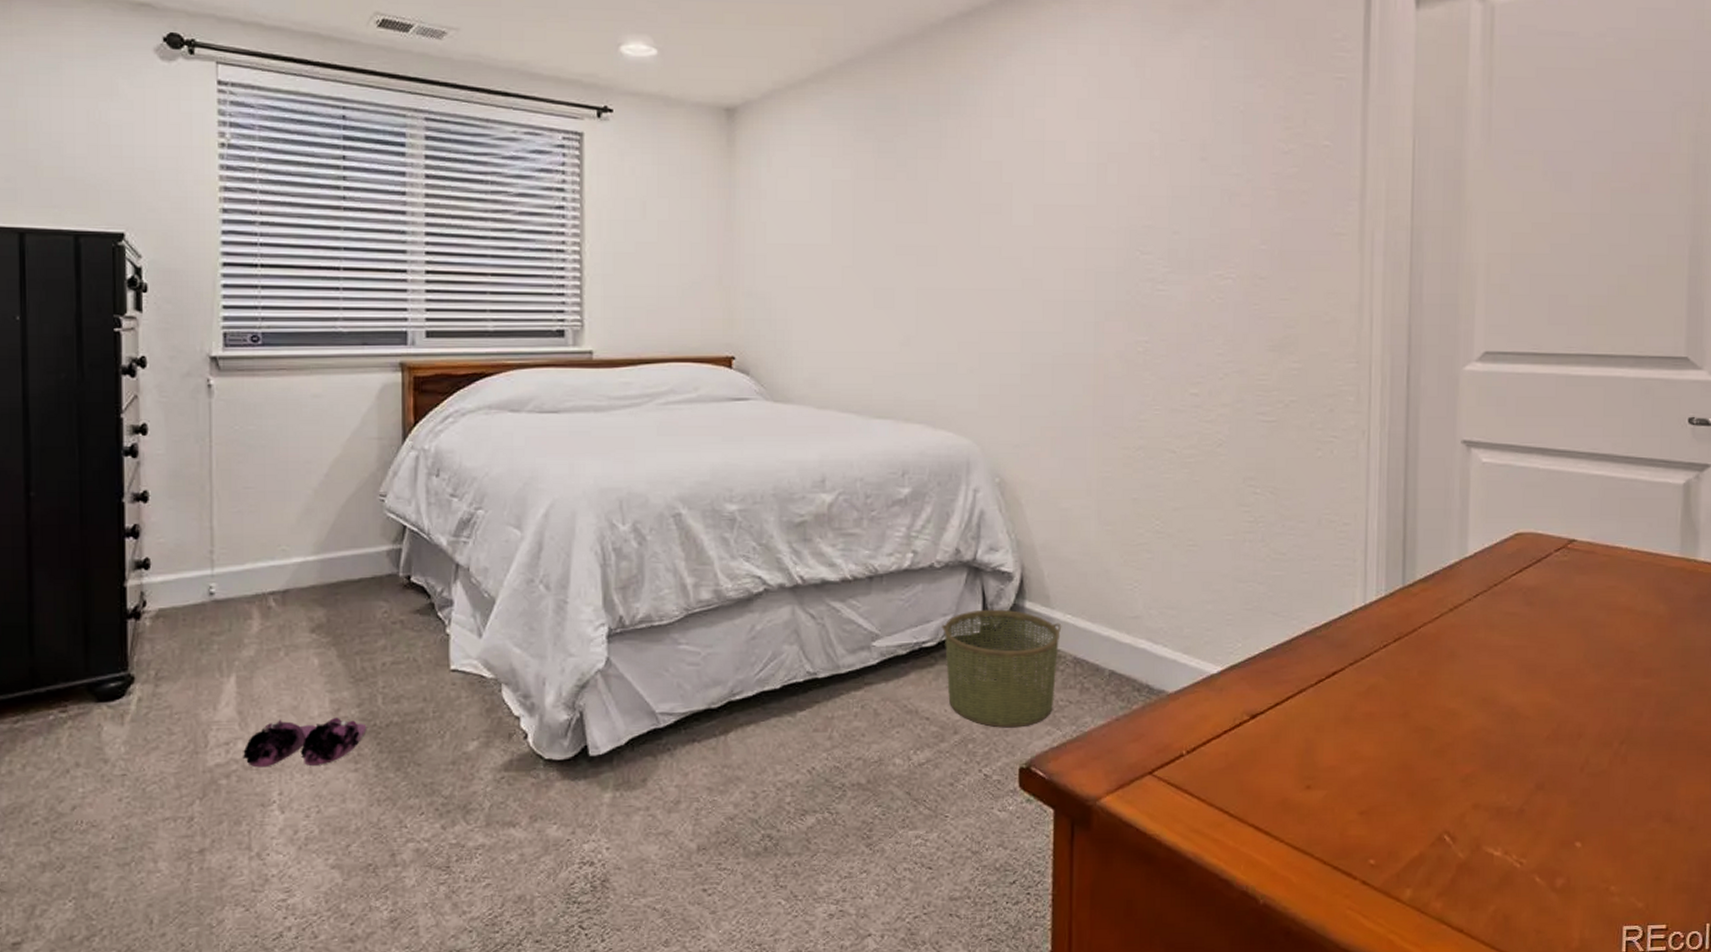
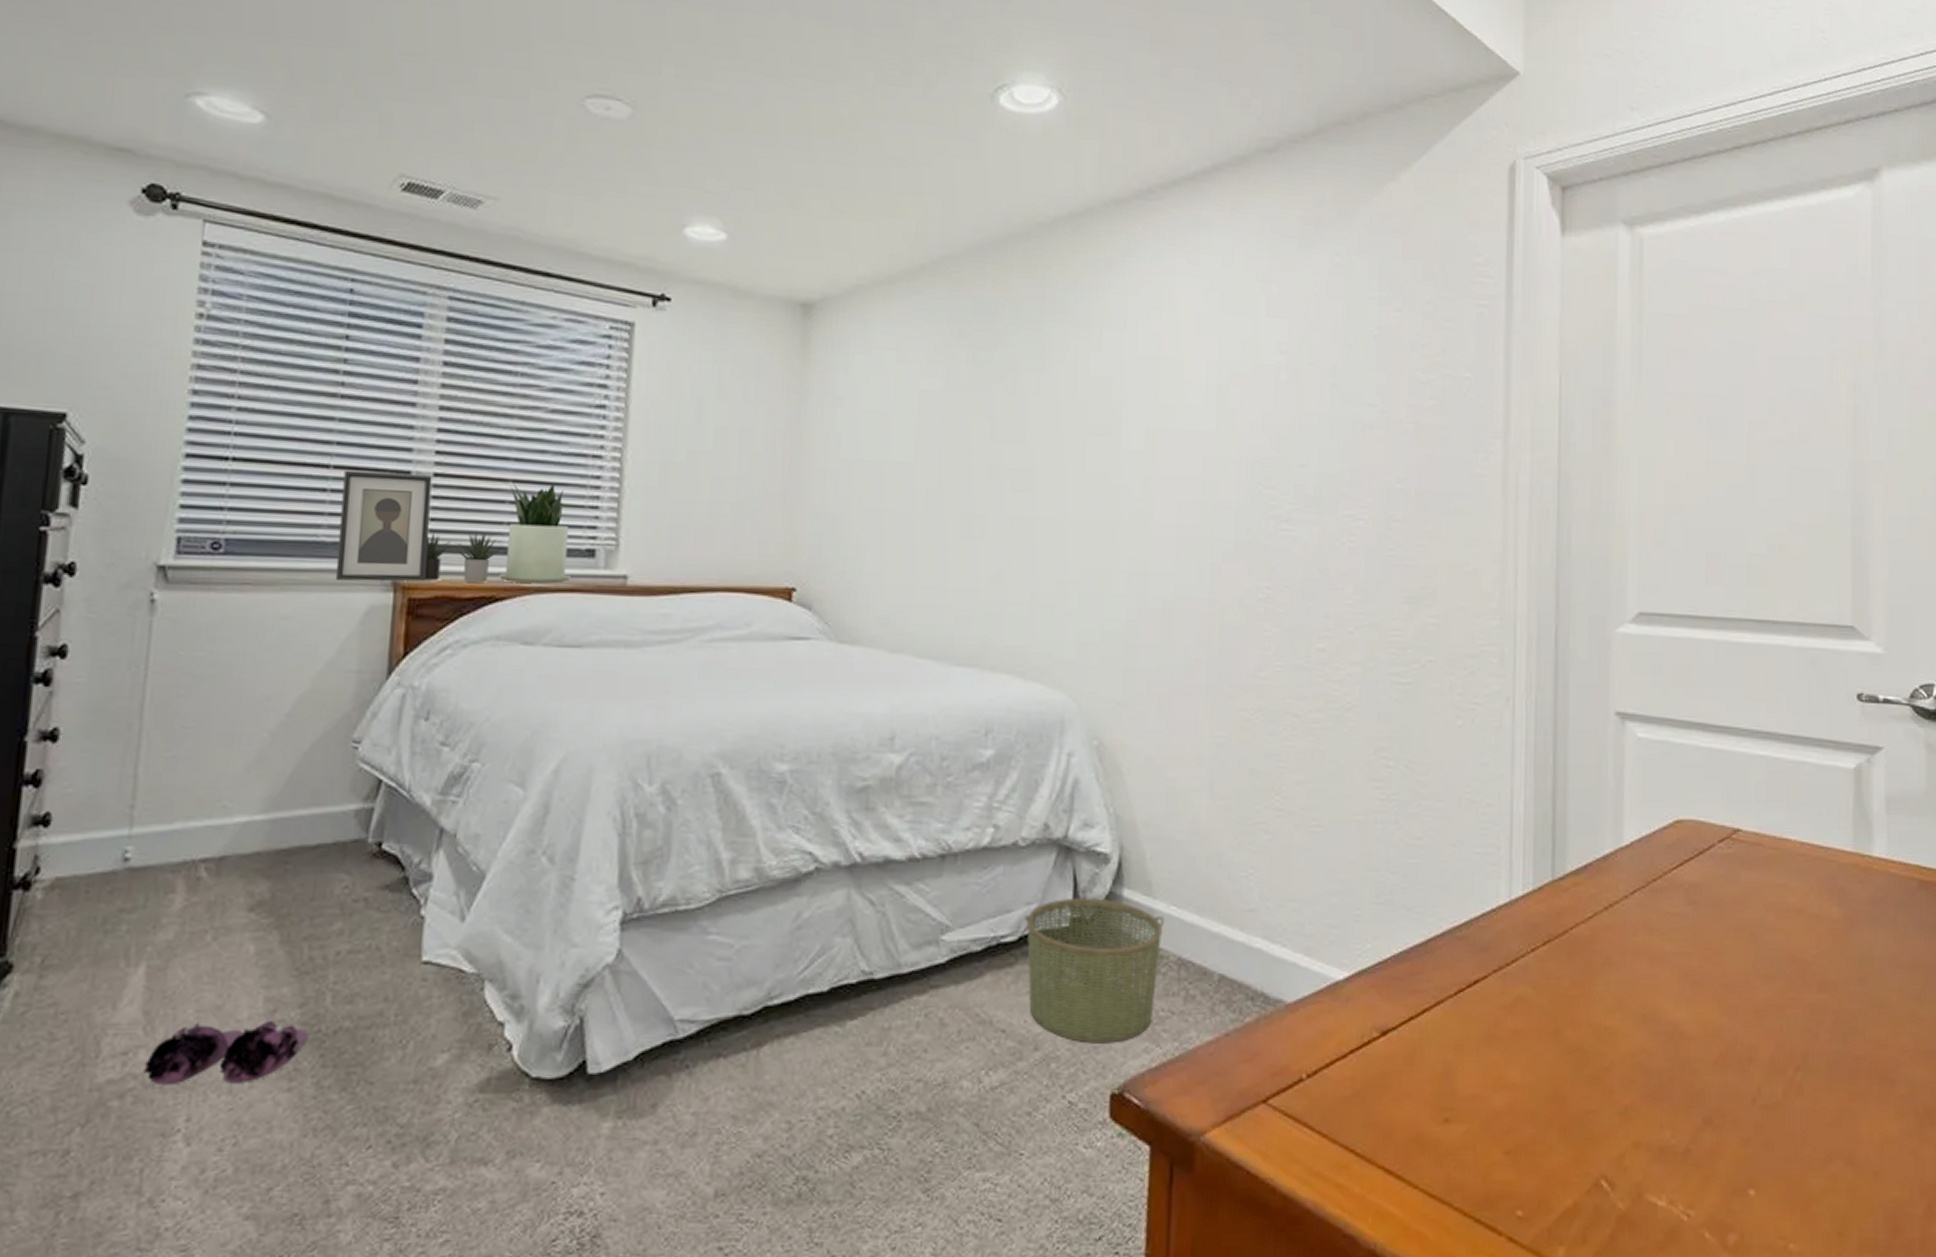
picture frame: none [352,271,427,365] -> present [335,470,432,582]
succulent plant: none [425,319,487,361] -> present [424,531,502,582]
planter: none [485,276,547,360] -> present [498,483,572,584]

